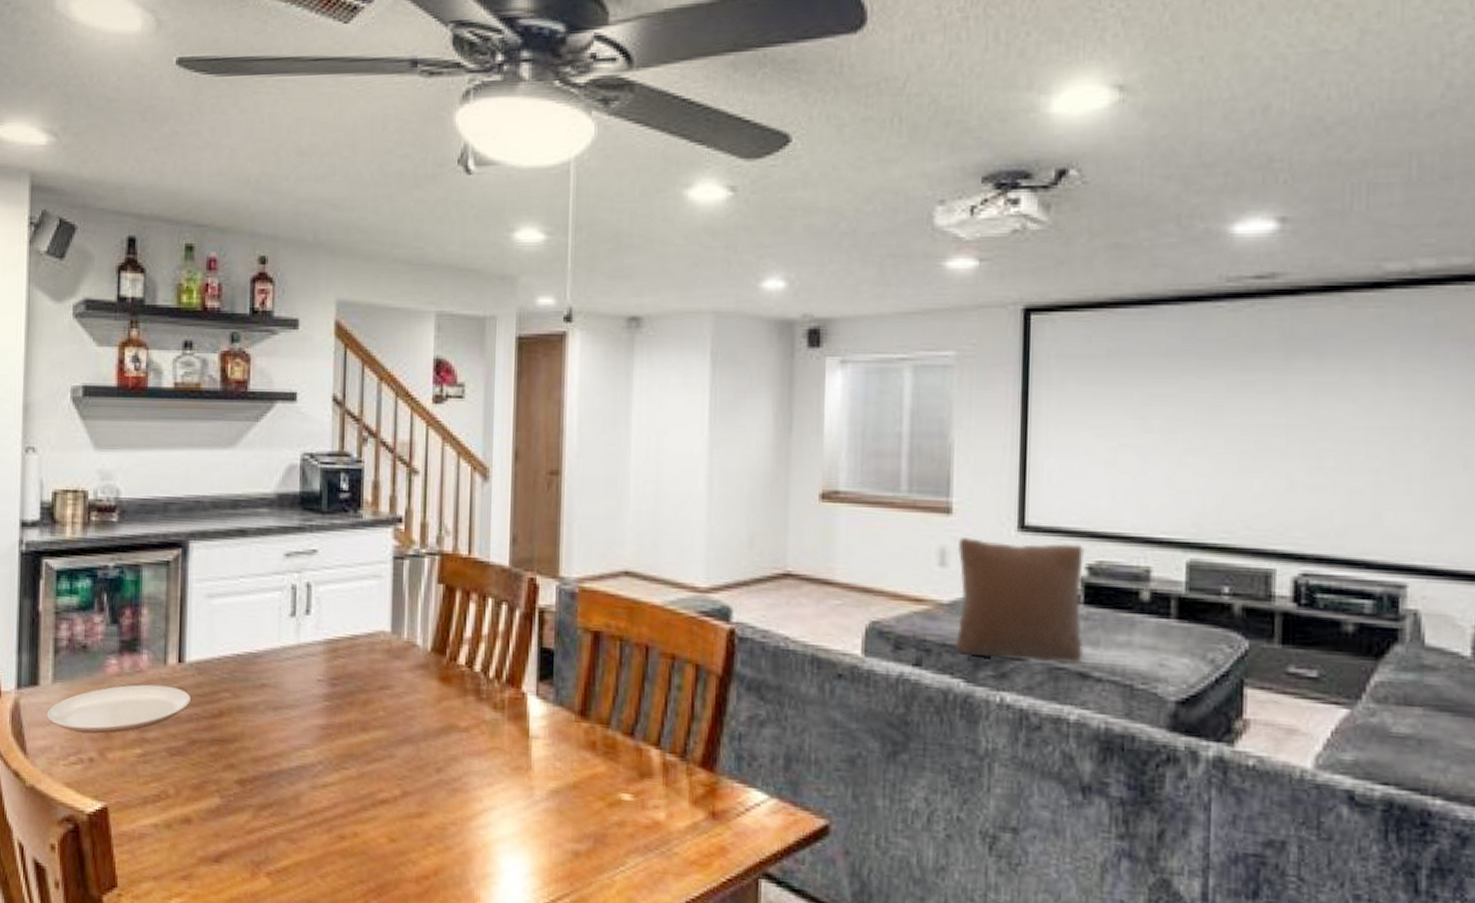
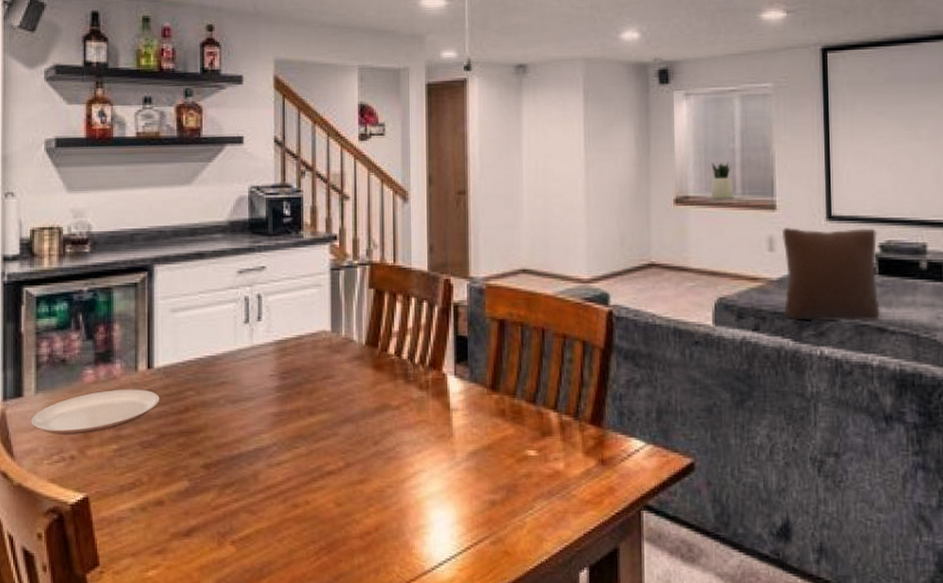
planter: none [866,449,900,499] -> present [709,161,736,200]

